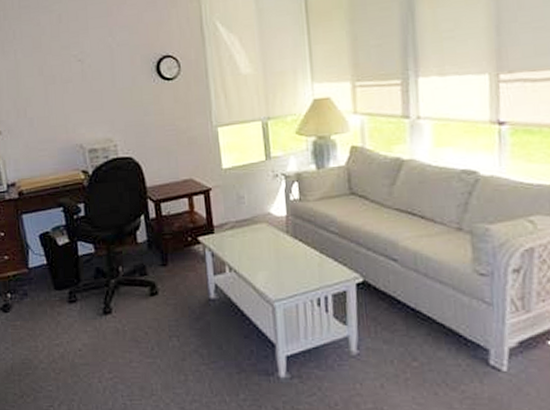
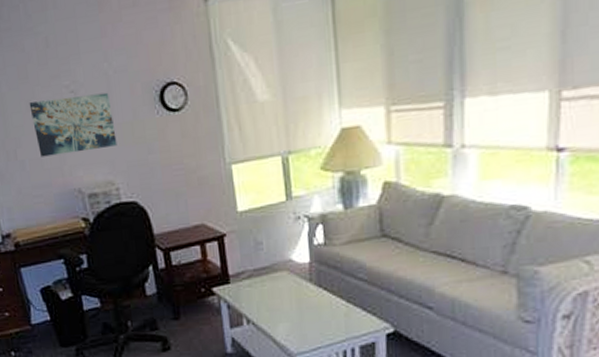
wall art: none [41,62,117,116] -> present [29,92,117,157]

